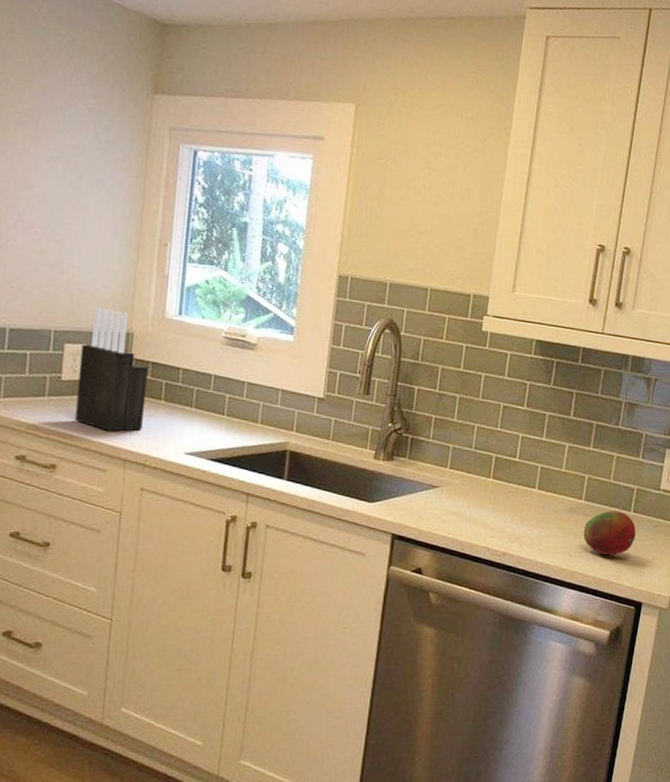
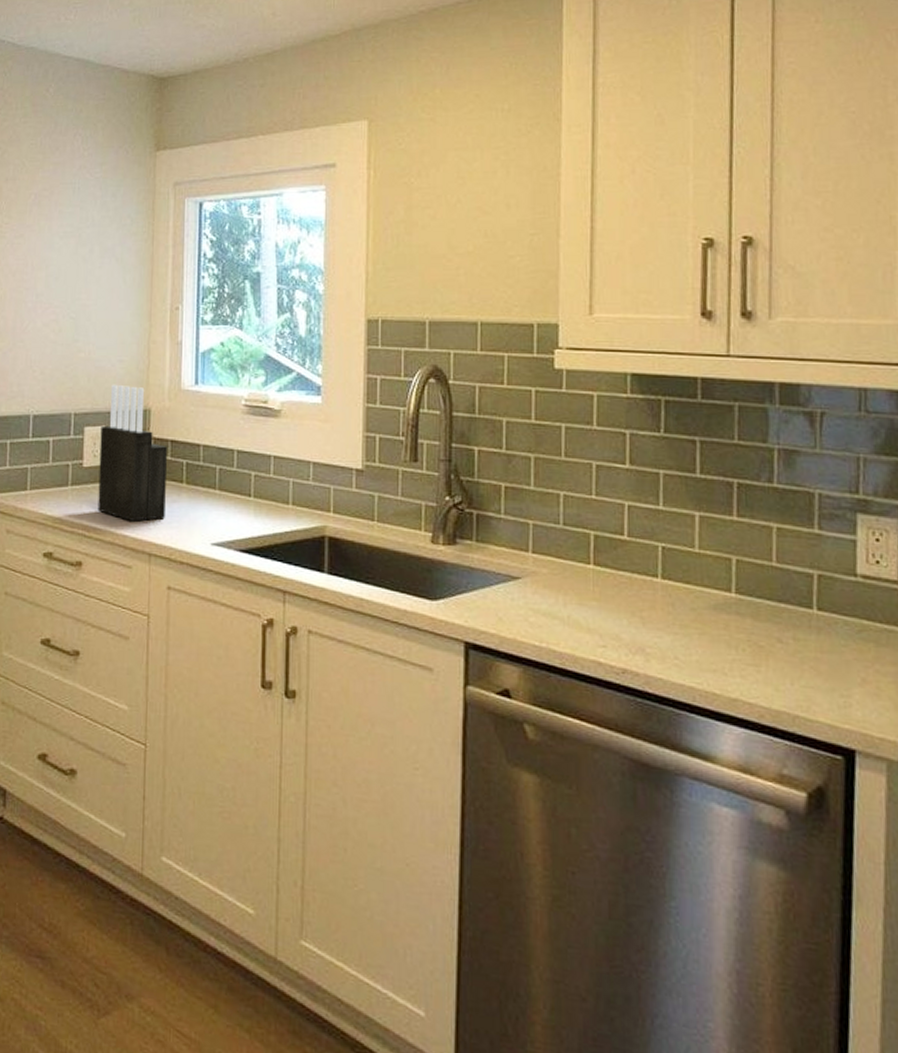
fruit: present [583,510,636,555] -> none [740,608,827,675]

